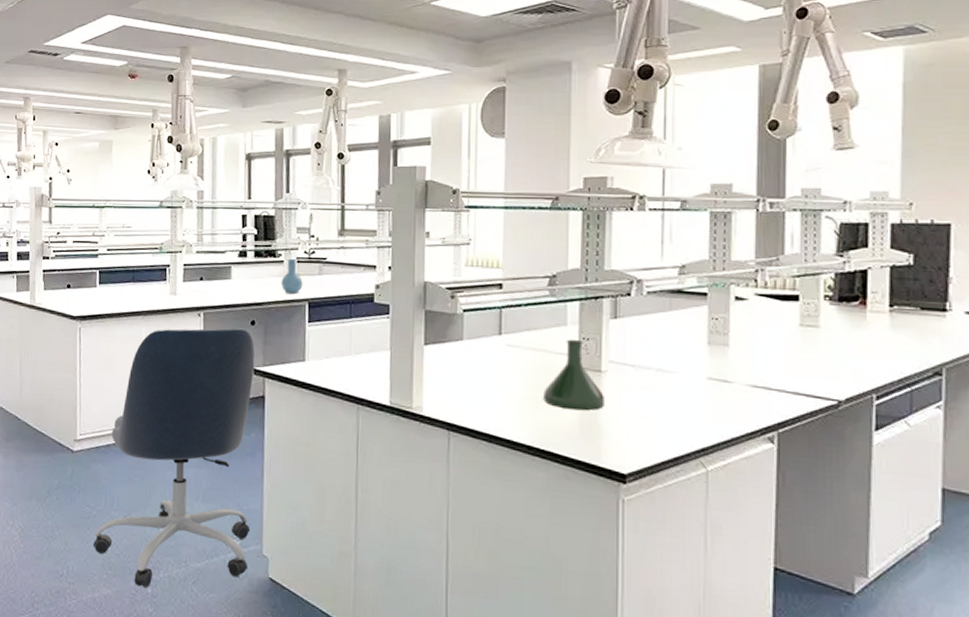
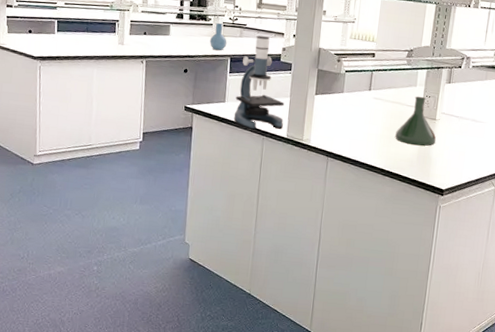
office chair: present [93,328,255,588] -> none [50,71,187,266]
microscope: none [317,271,384,397] -> present [233,35,284,130]

